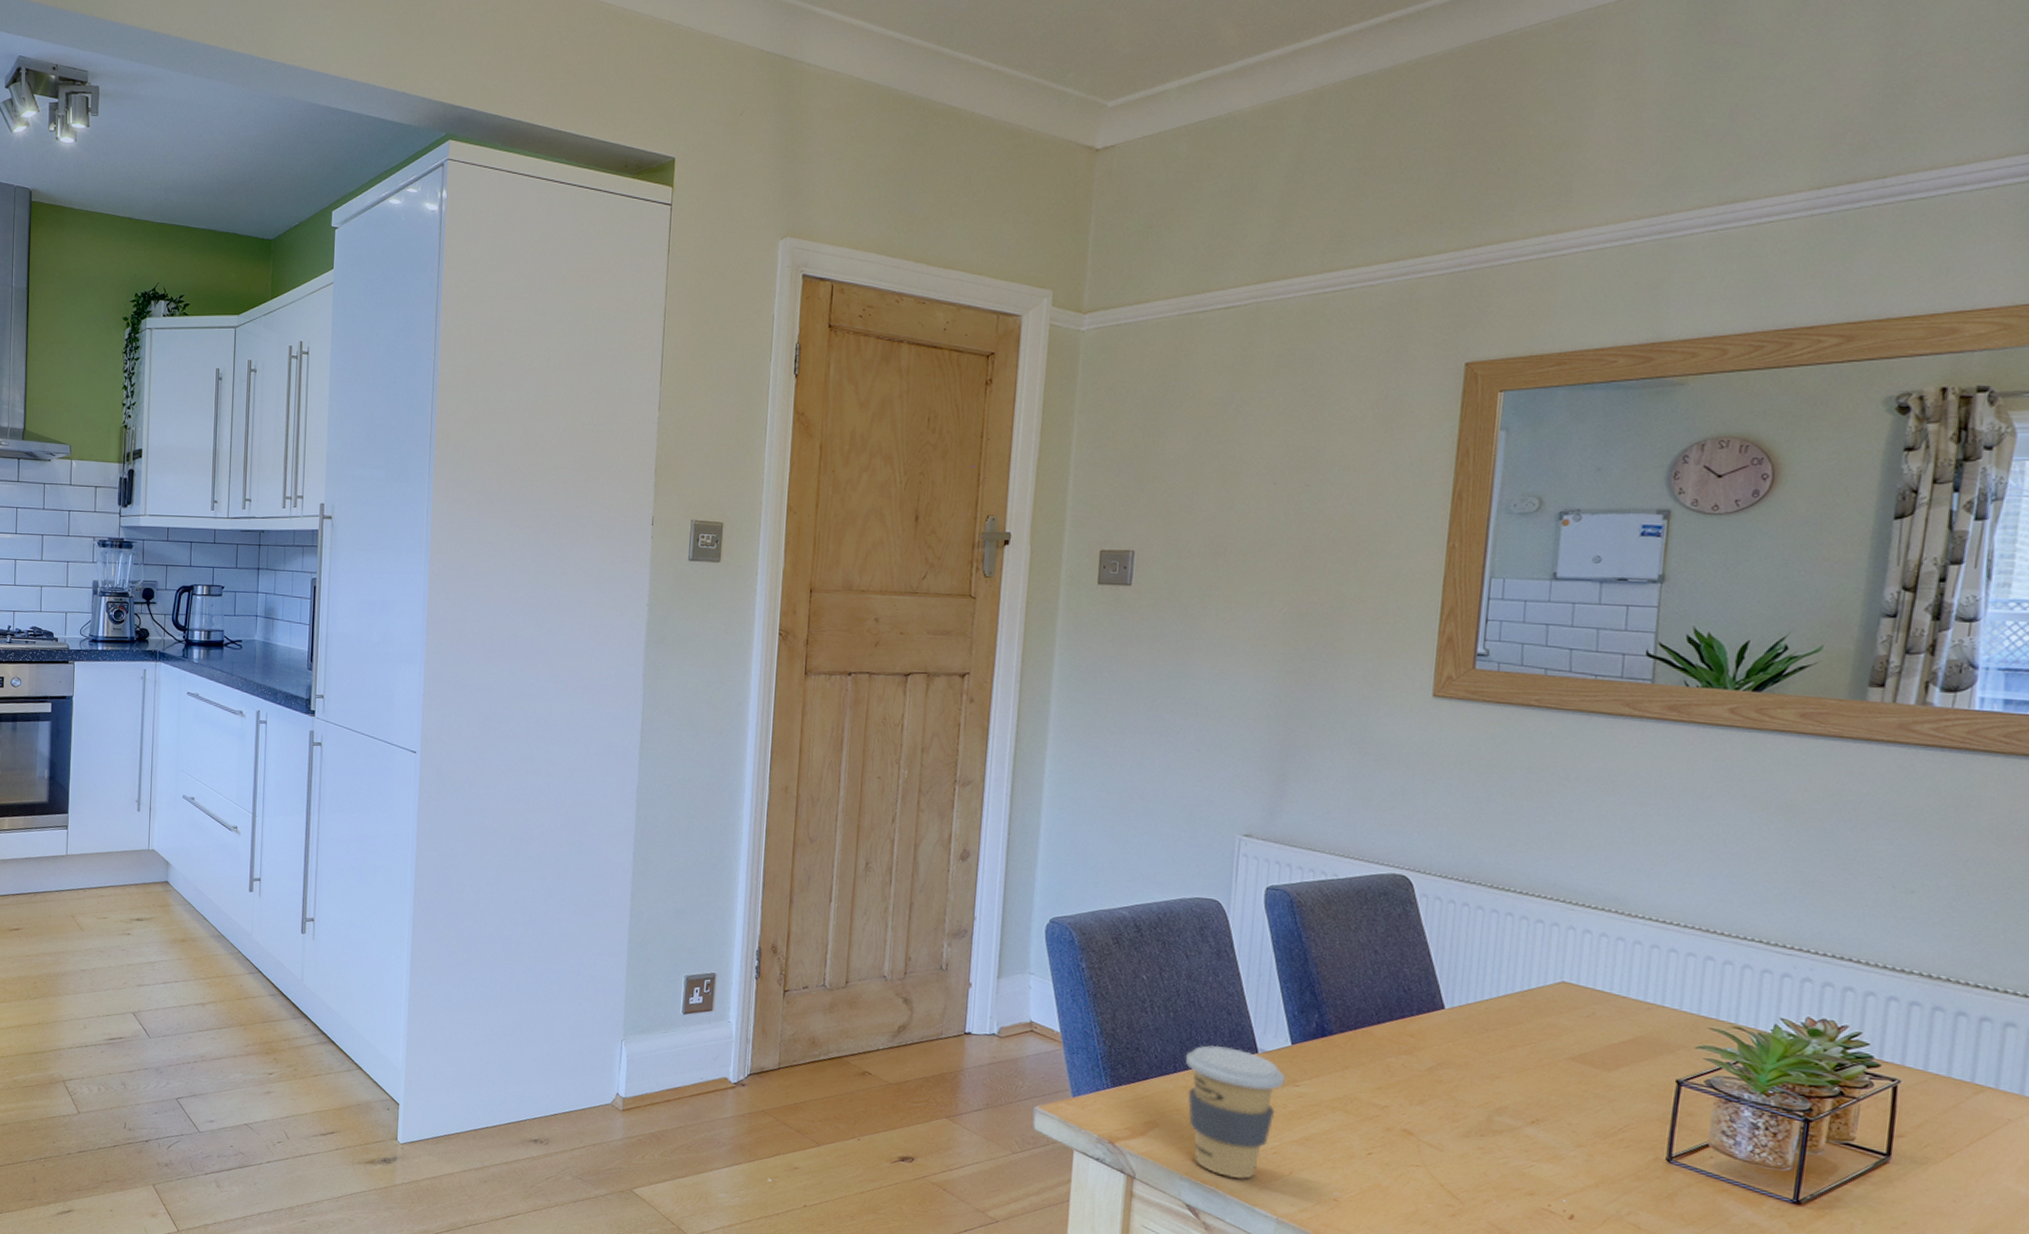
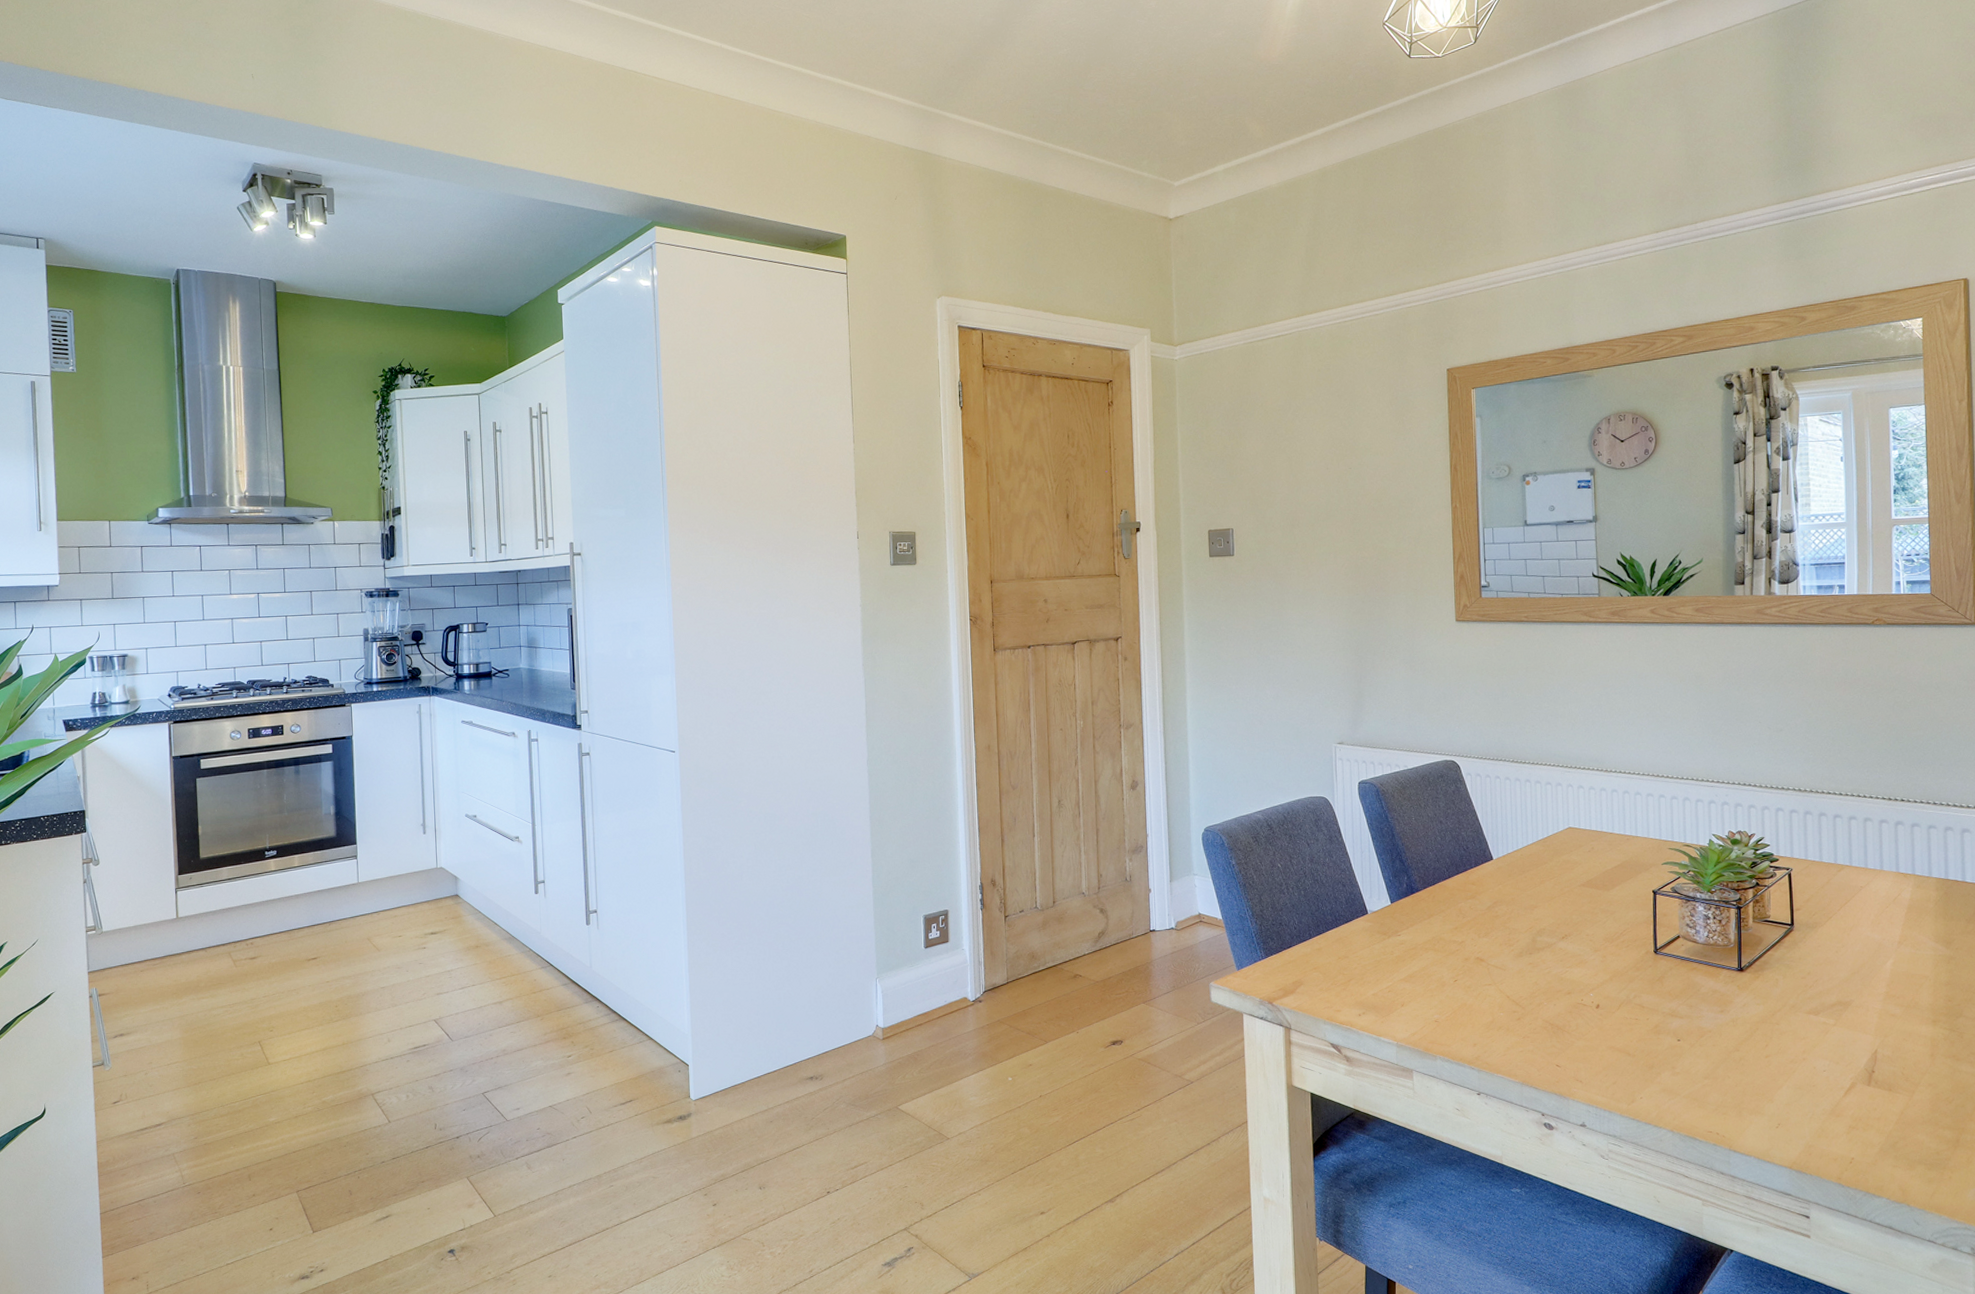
coffee cup: present [1185,1045,1286,1179] -> none [1316,912,1391,1017]

